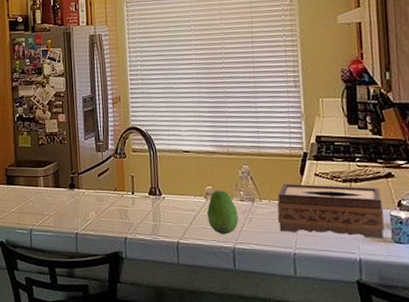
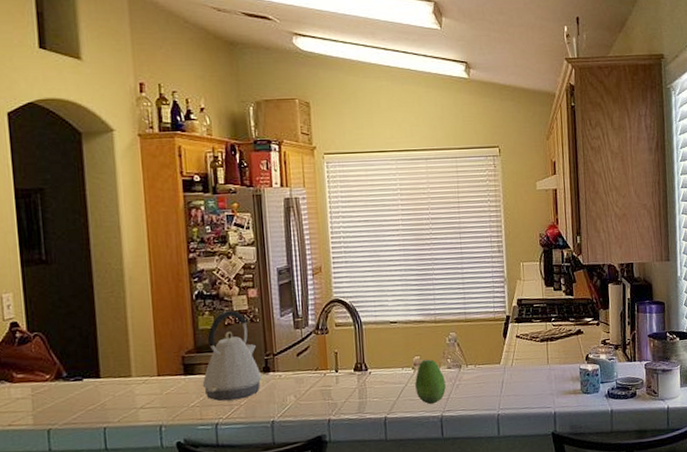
kettle: none [20,132,69,211] -> present [202,310,262,402]
tissue box: present [277,183,384,239] -> none [482,344,575,395]

